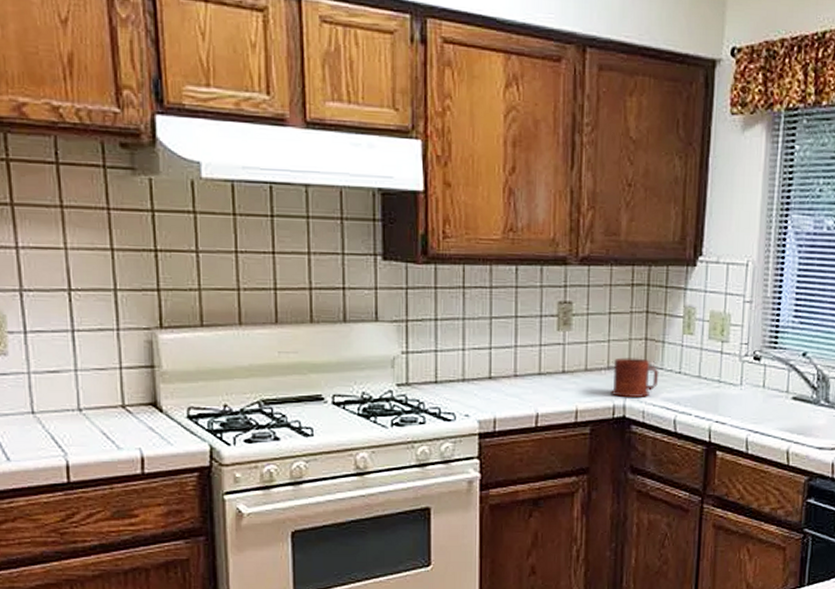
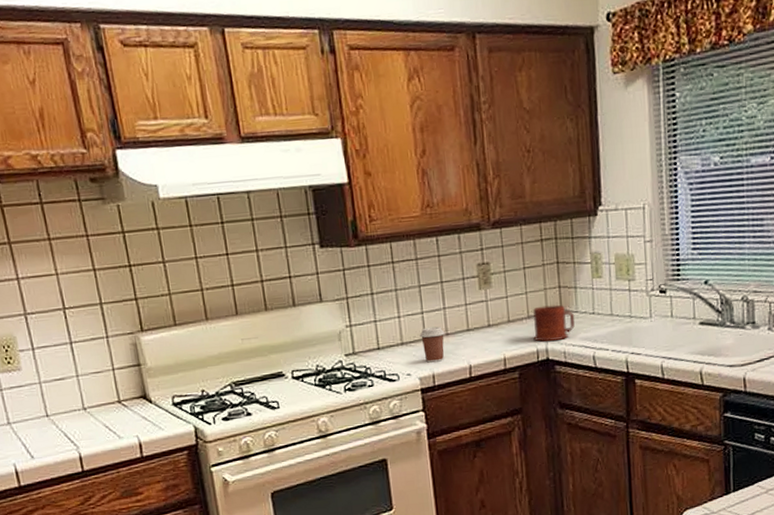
coffee cup: none [484,365,513,405] -> present [419,326,445,363]

